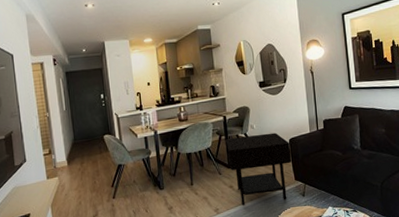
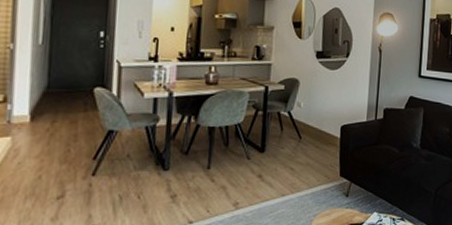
side table: present [226,132,292,205] -> none [261,114,342,201]

